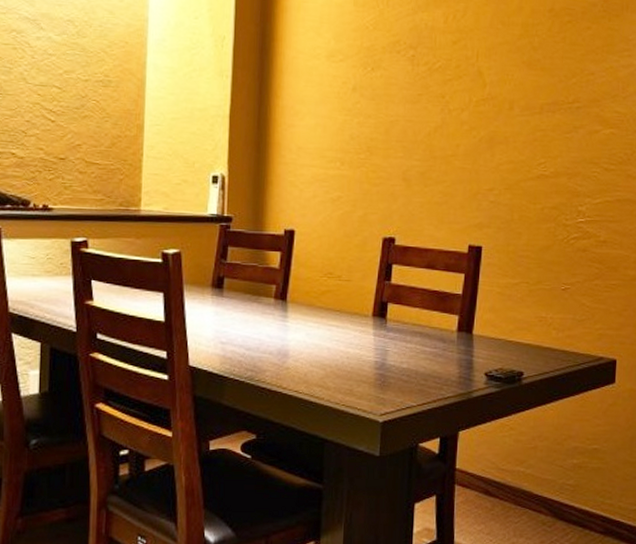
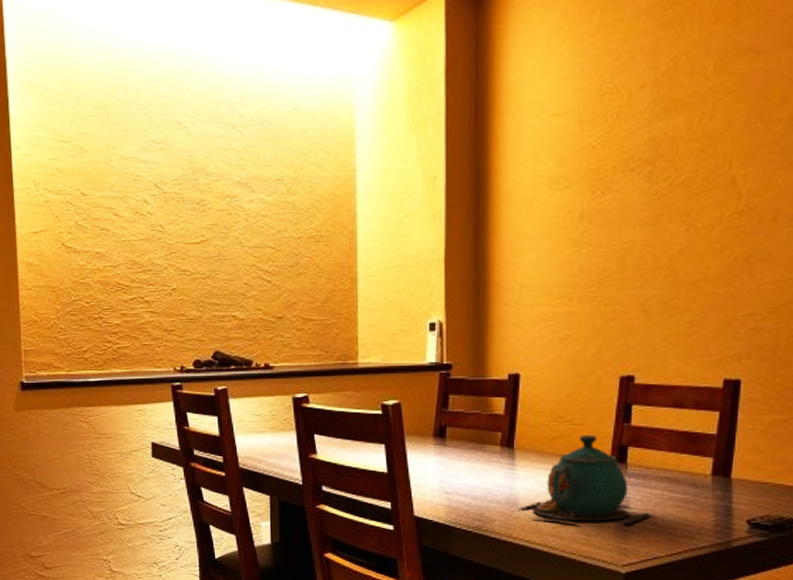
teapot: none [288,290,408,376] -> present [517,434,654,525]

